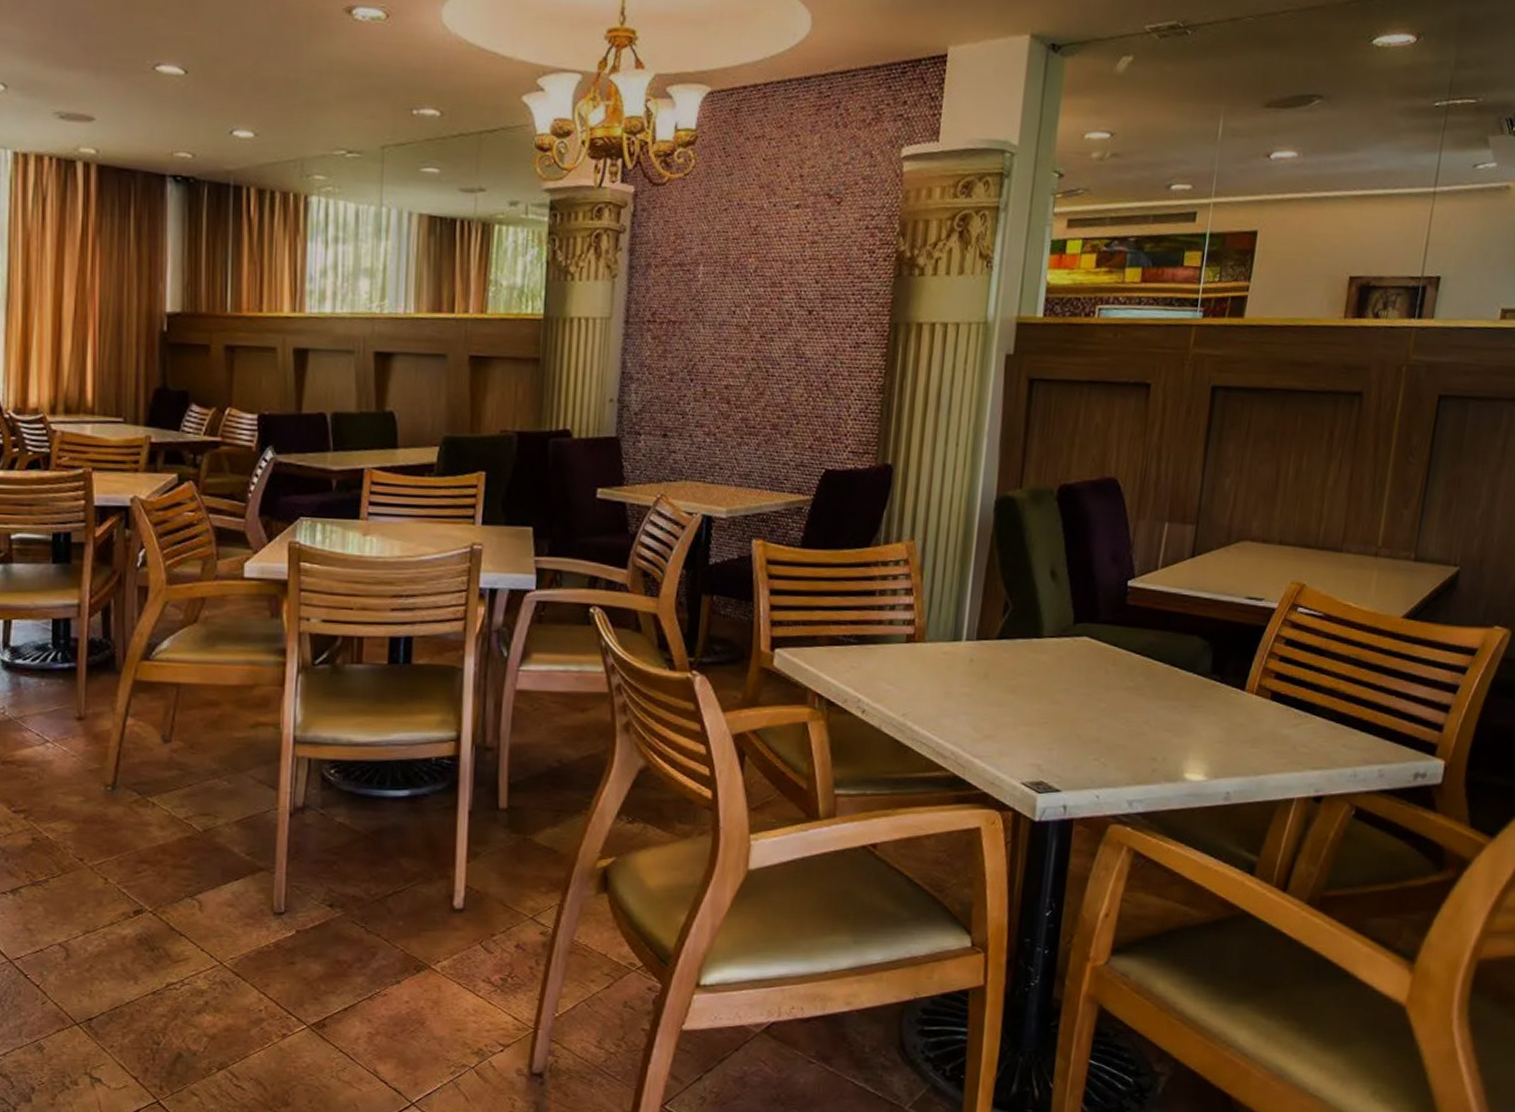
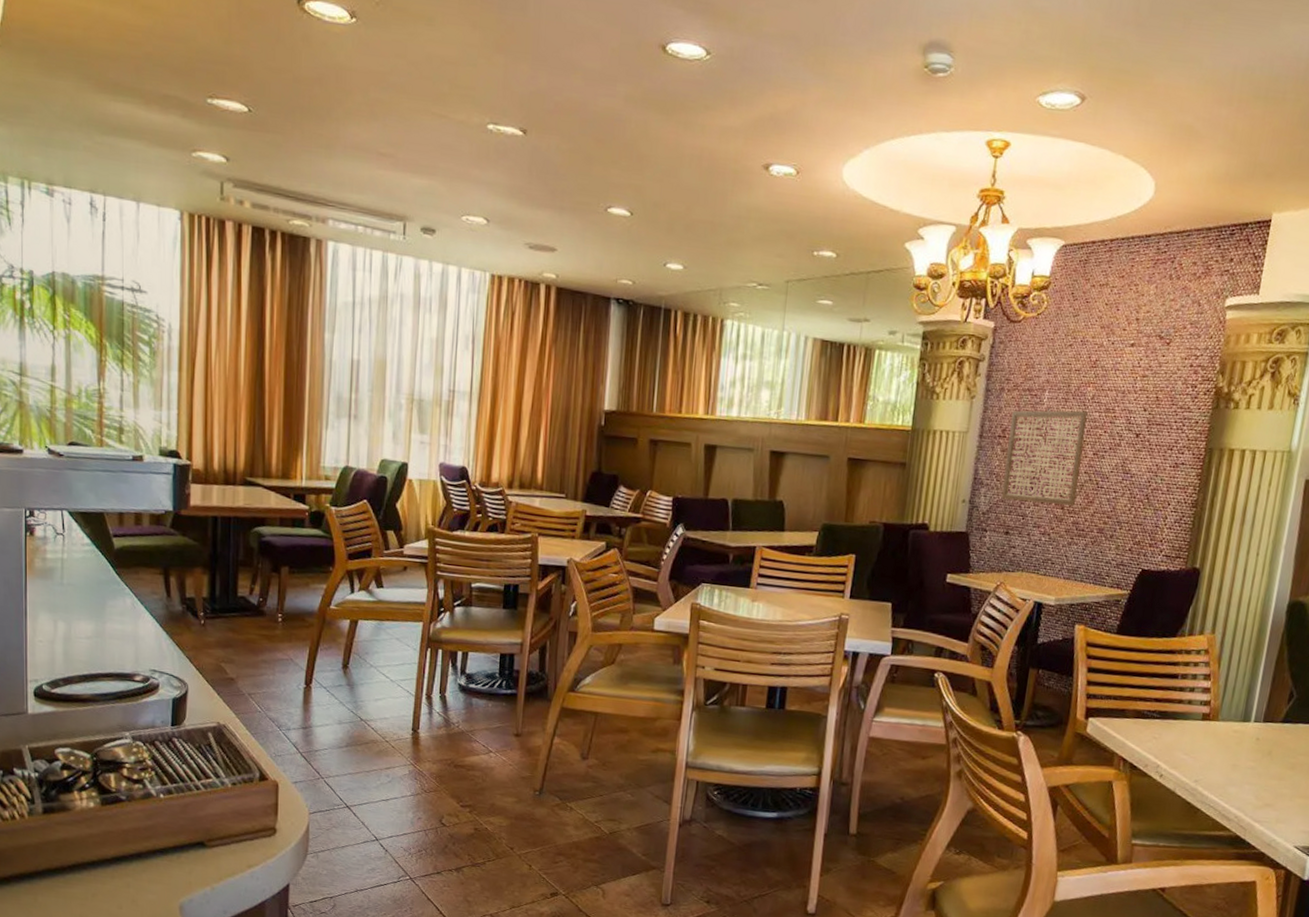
wall art: none [655,285,751,399] -> present [1001,408,1088,506]

